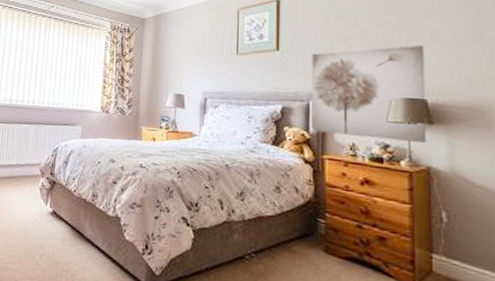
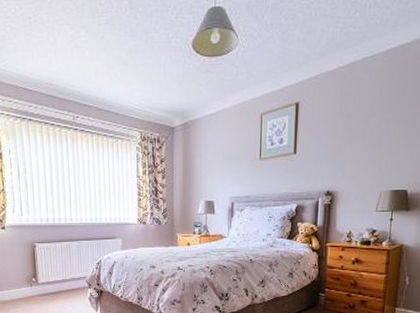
wall art: present [311,44,427,143] -> none [319,142,411,226]

